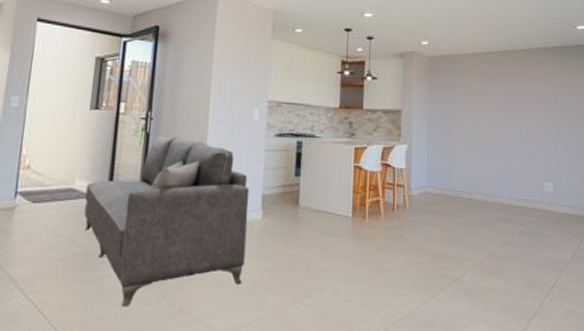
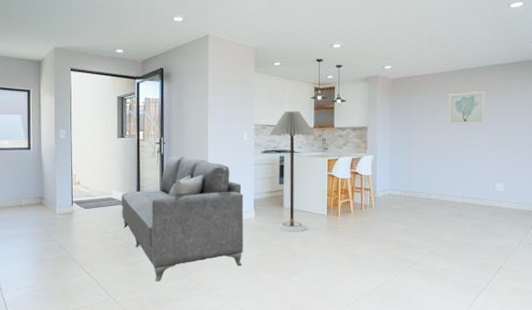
floor lamp: none [284,86,341,239] -> present [268,110,316,232]
wall art: none [491,75,531,114] -> present [448,90,486,126]

